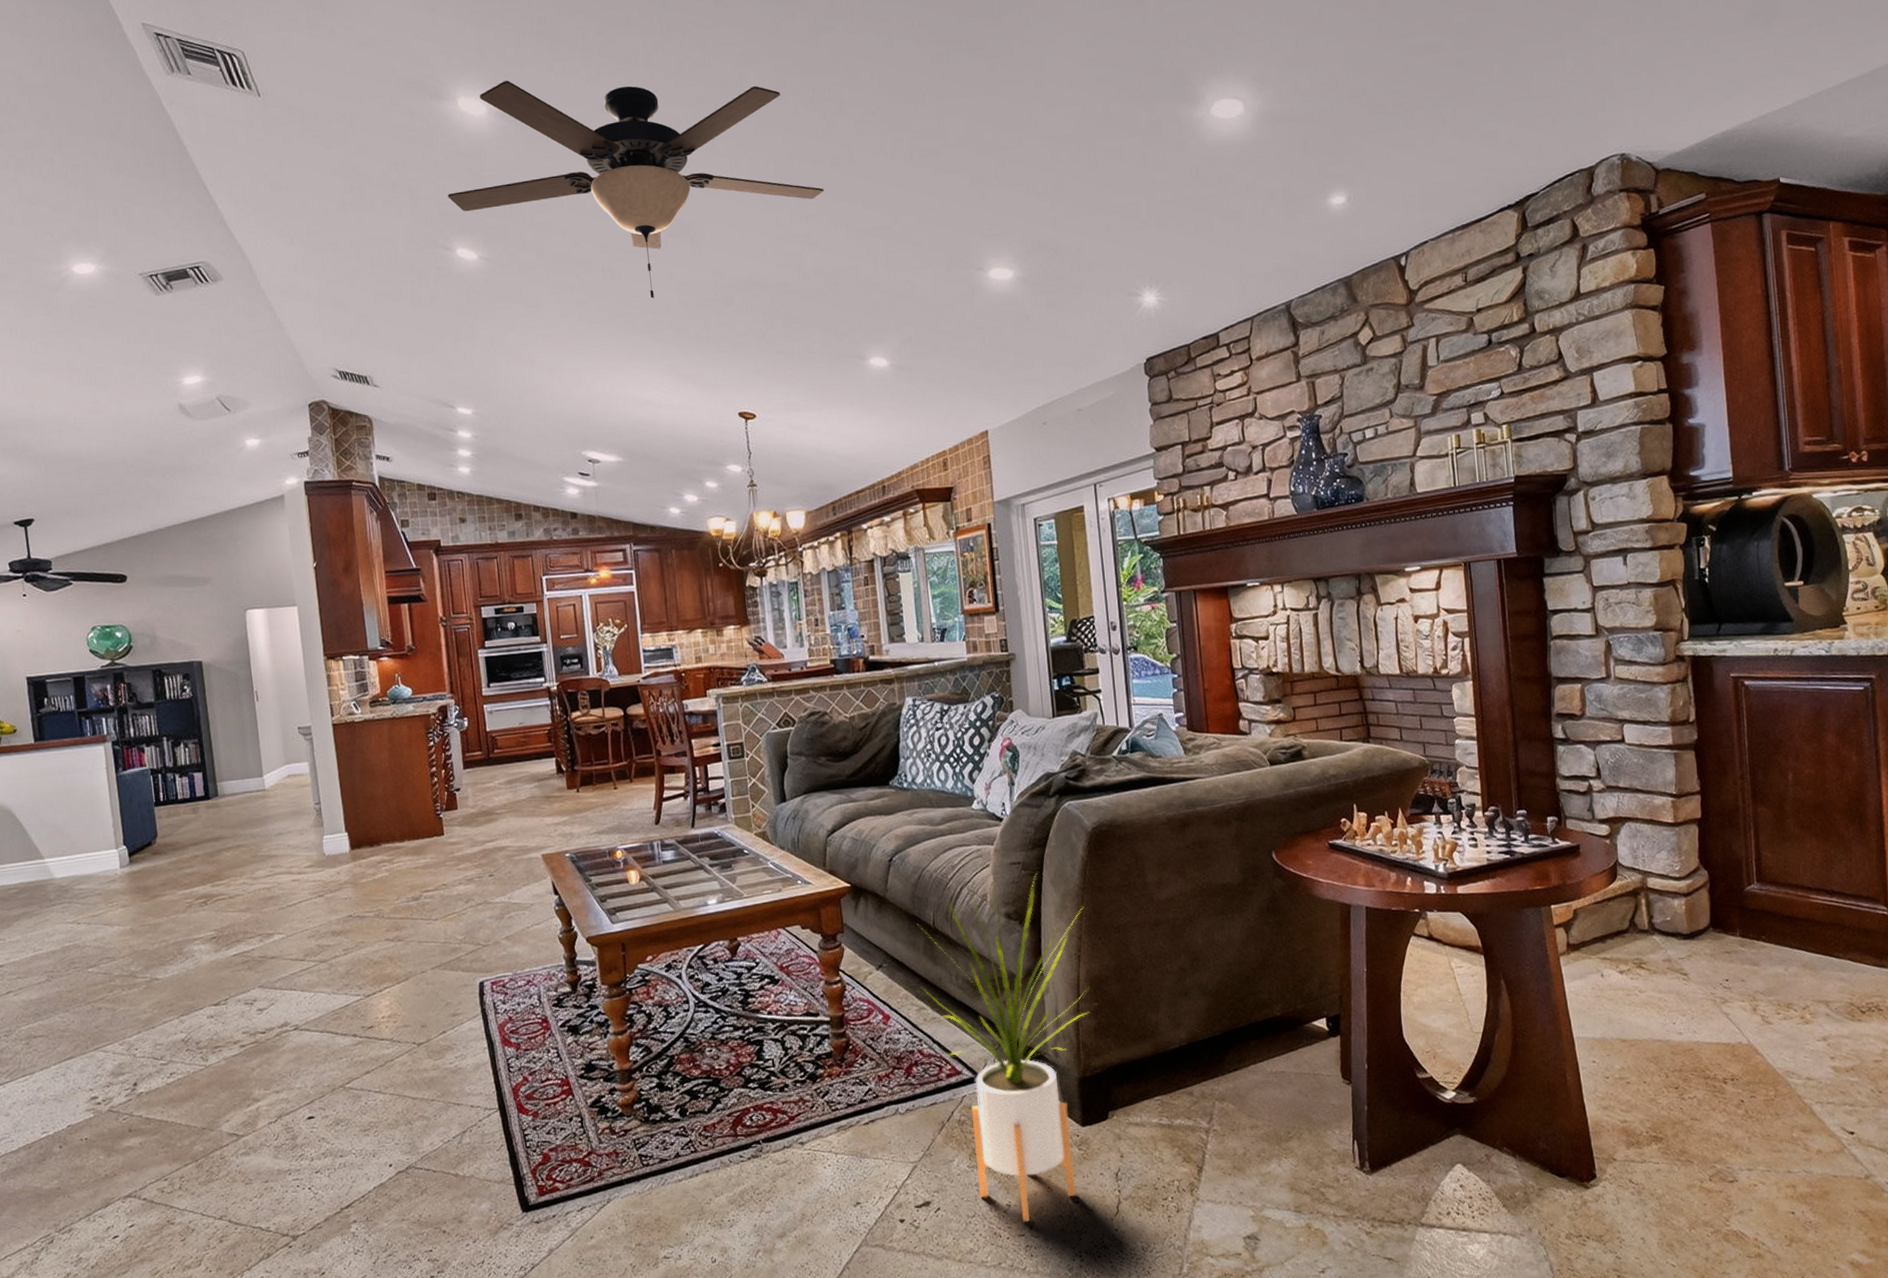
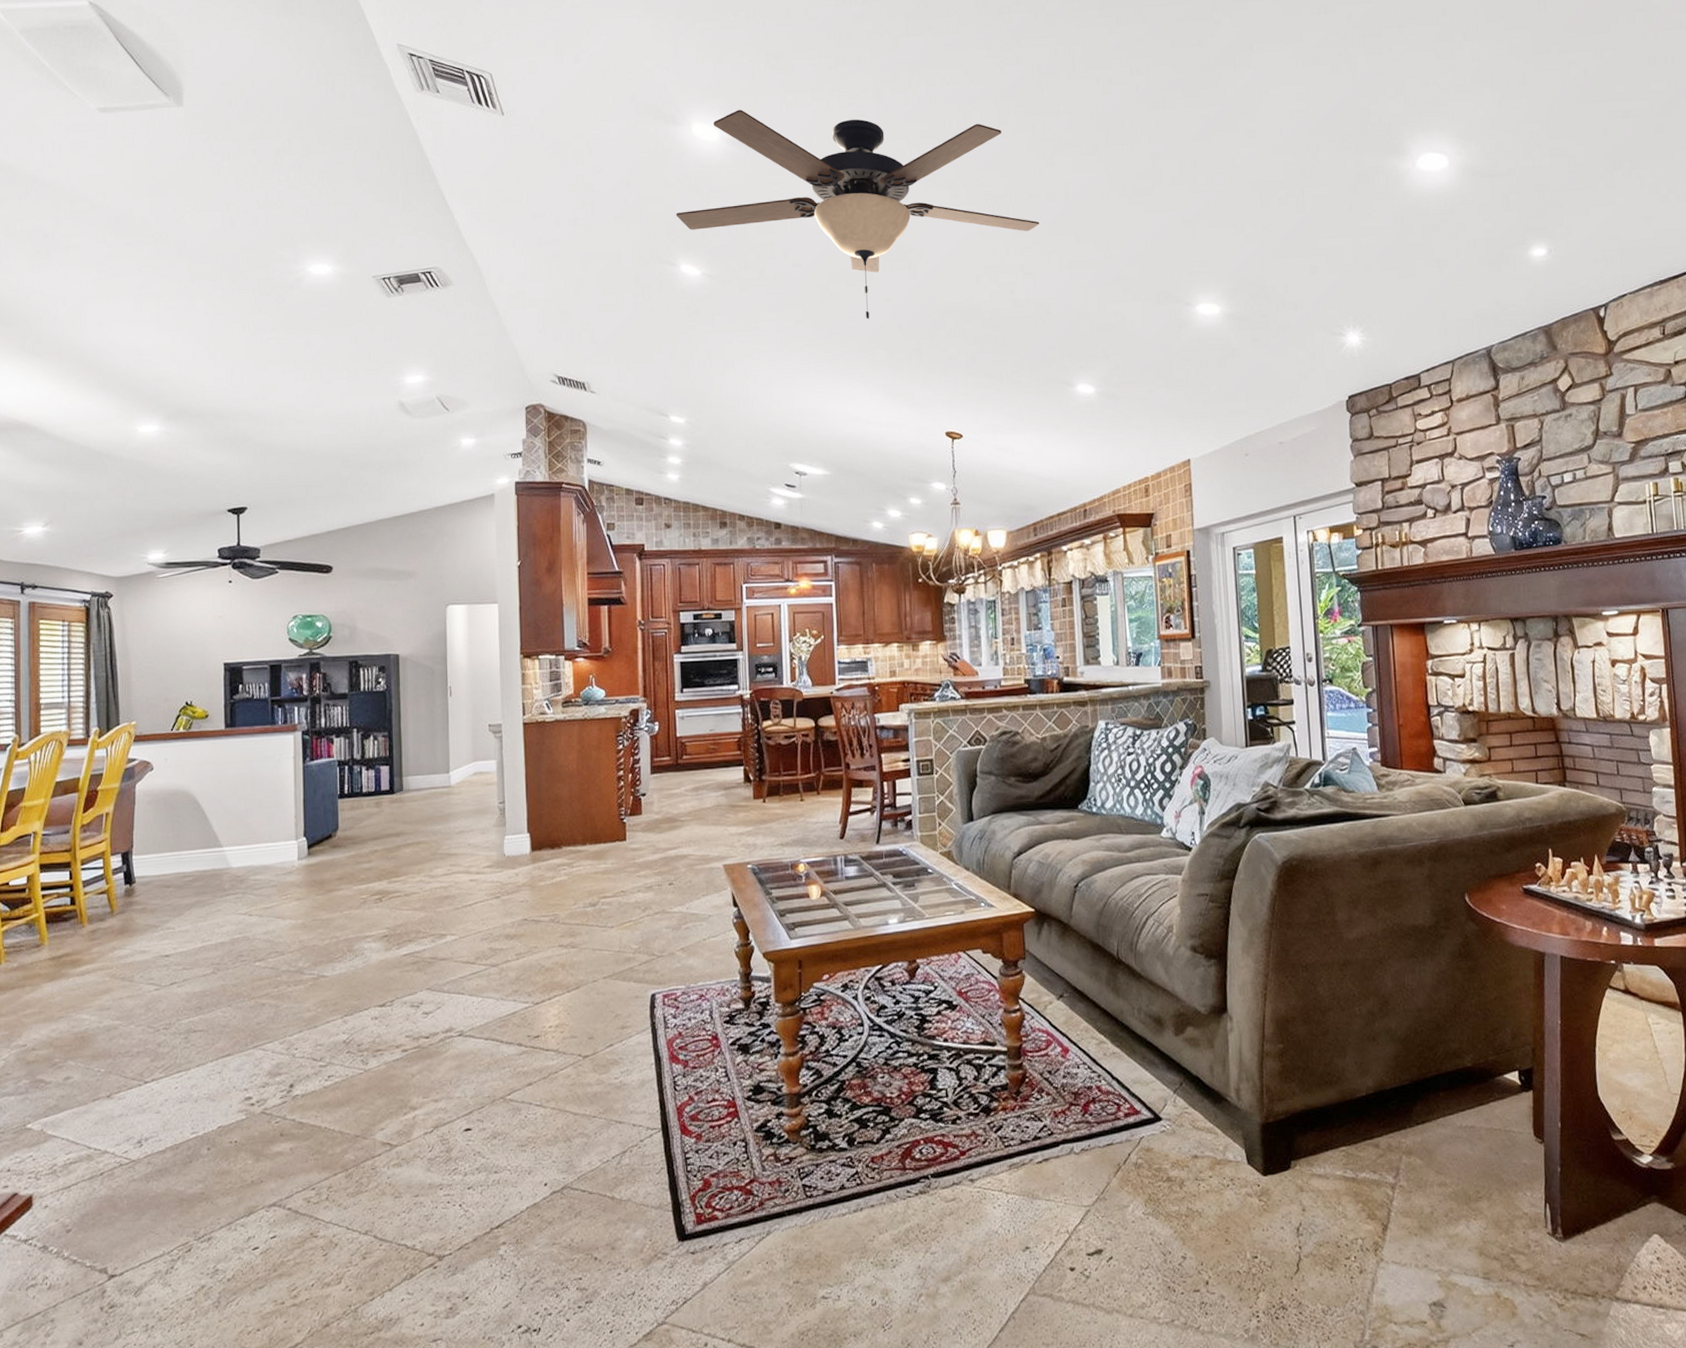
house plant: present [916,871,1090,1223] -> none [1100,904,1275,1278]

